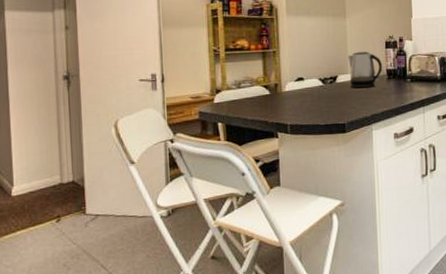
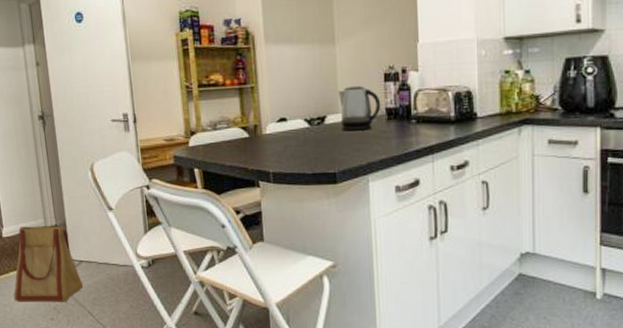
shopping bag: none [18,181,97,262] -> present [13,226,83,302]

